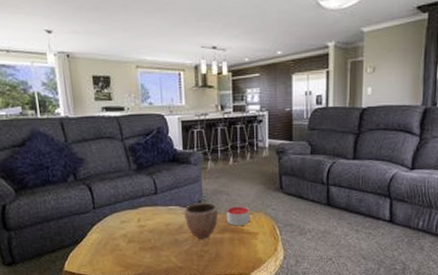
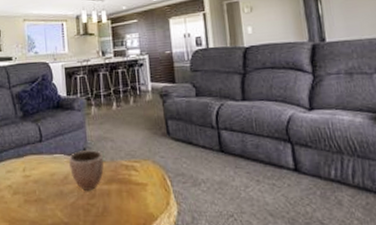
candle: present [226,206,250,226] -> none [112,153,138,175]

